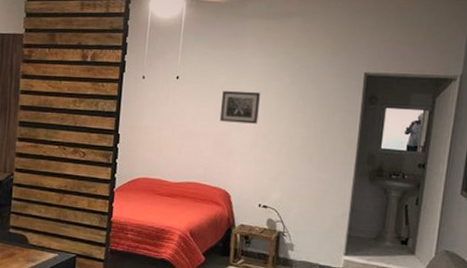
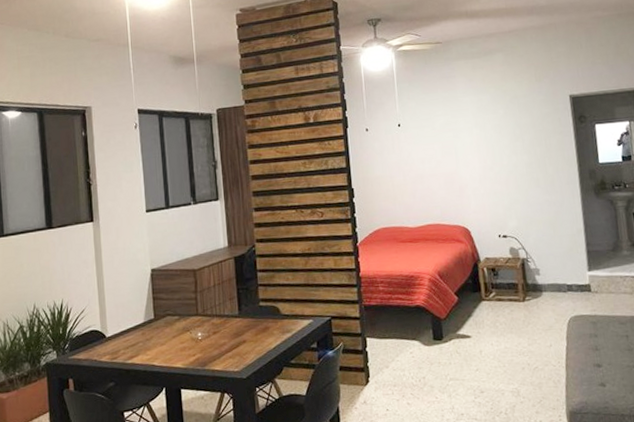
wall art: present [219,91,260,124] -> none [444,127,482,161]

